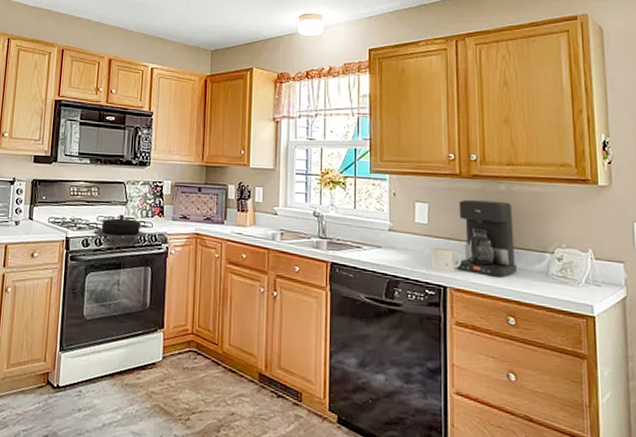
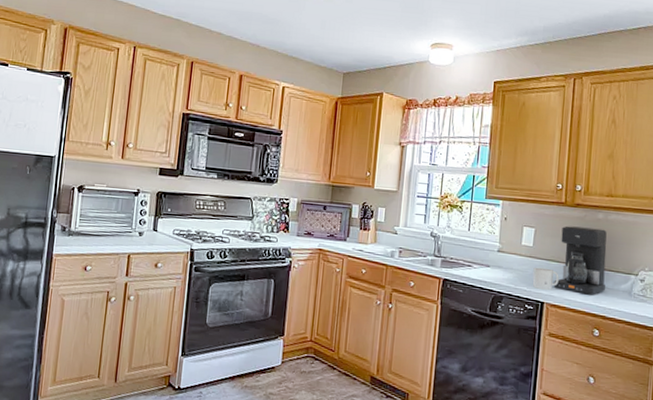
cooking pot: present [94,214,147,238] -> none [219,229,272,252]

